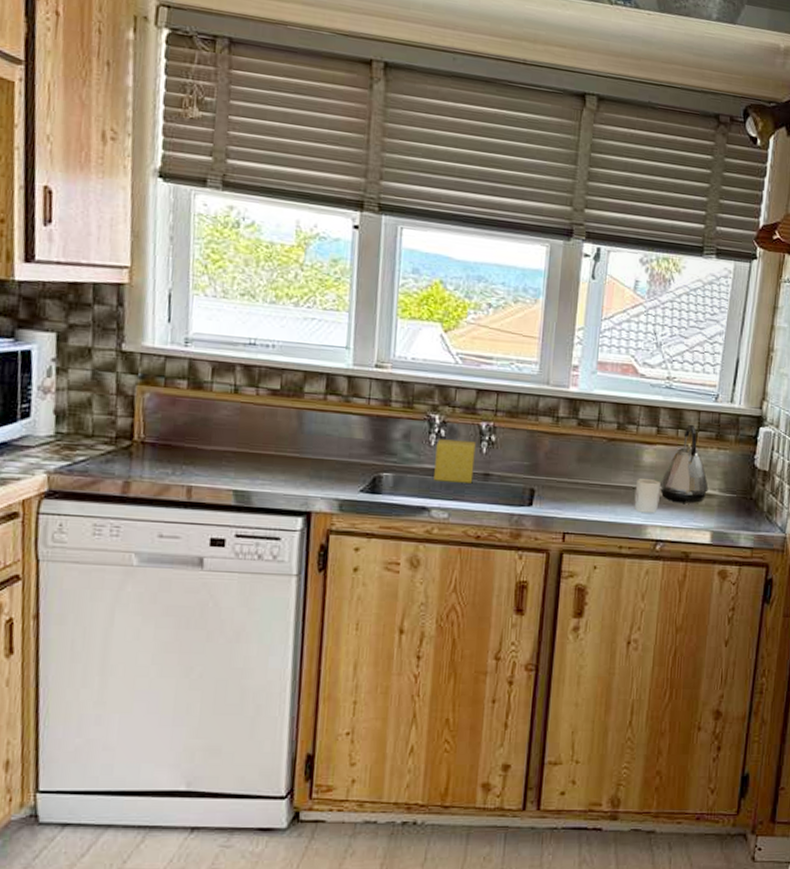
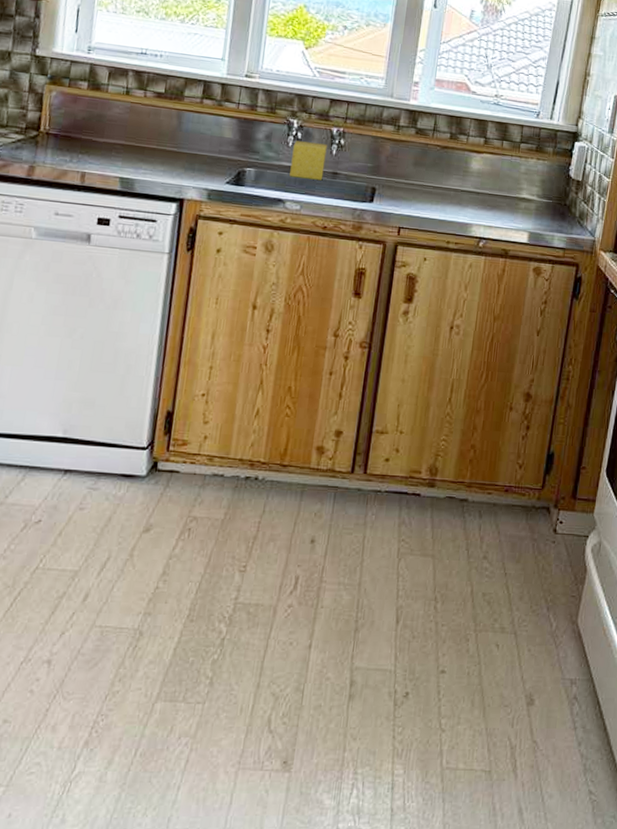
mug: present [634,479,661,513] -> none [461,183,486,214]
kettle: present [660,424,709,504] -> none [485,137,528,207]

